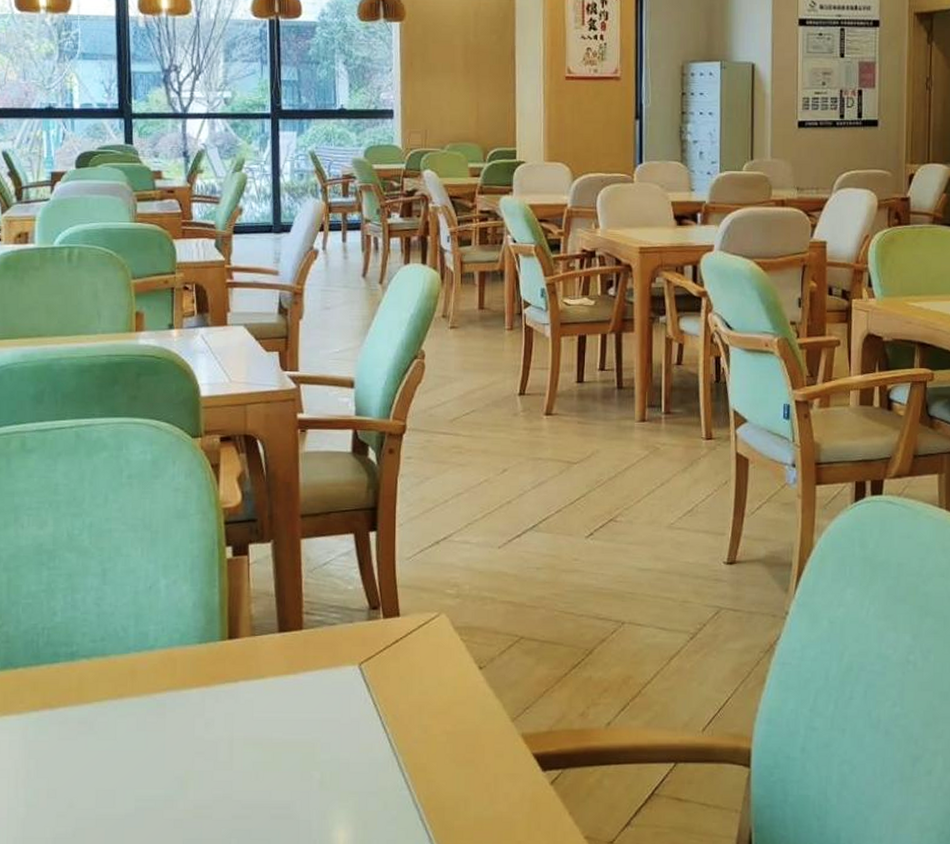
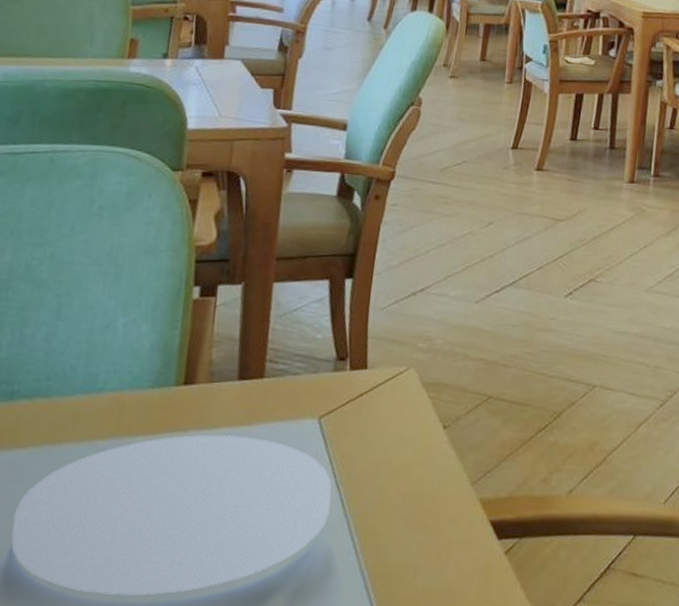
plate: none [89,684,379,832] -> present [11,435,332,596]

